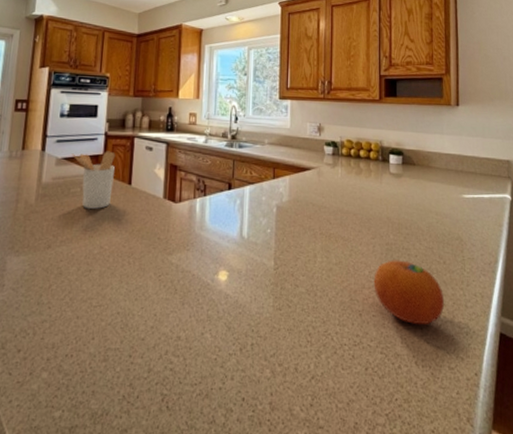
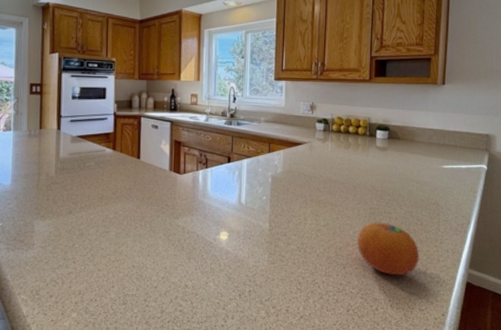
utensil holder: present [71,151,116,209] -> none [84,129,125,180]

